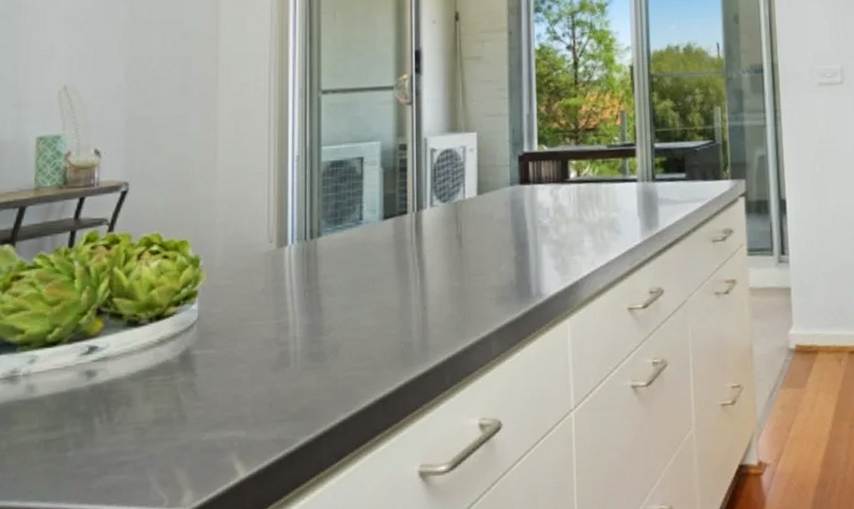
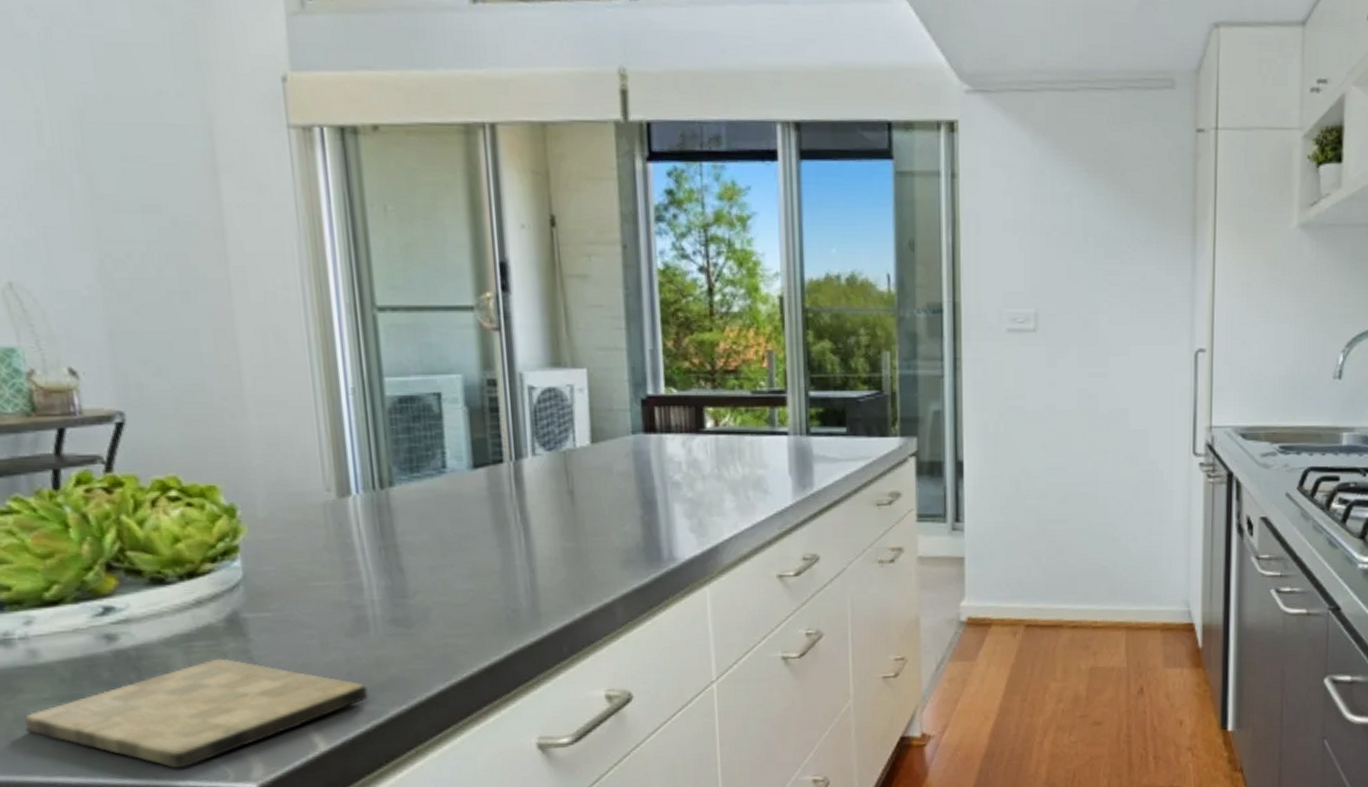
cutting board: none [14,391,284,495] -> present [23,658,370,769]

